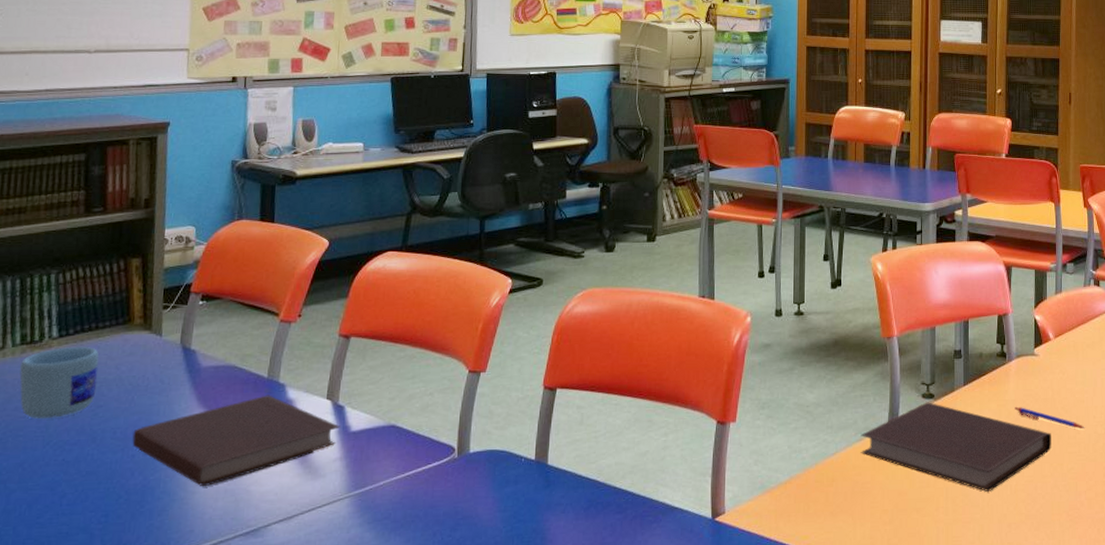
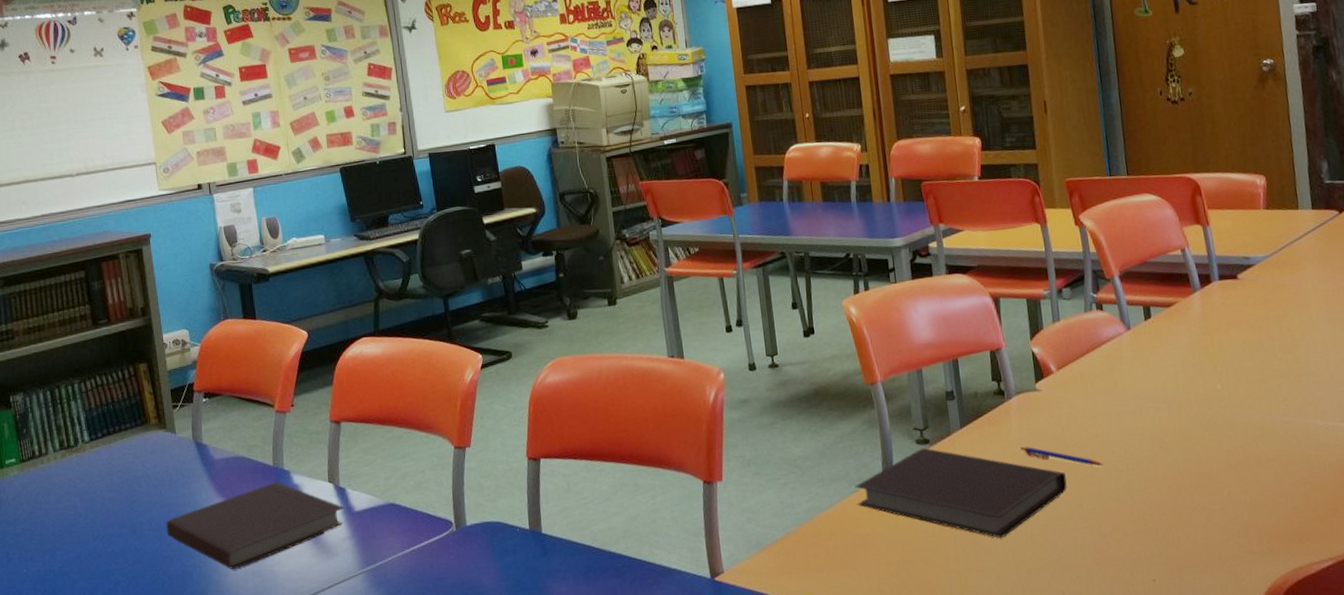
mug: present [19,347,100,419] -> none [63,448,129,516]

